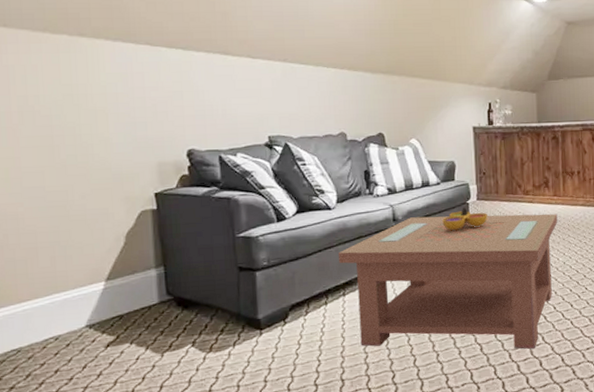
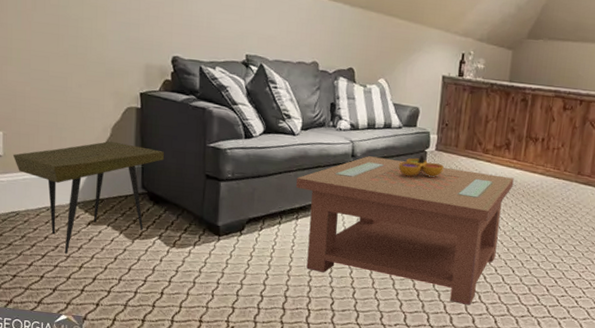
side table: none [7,250,189,385] -> present [12,141,164,254]

